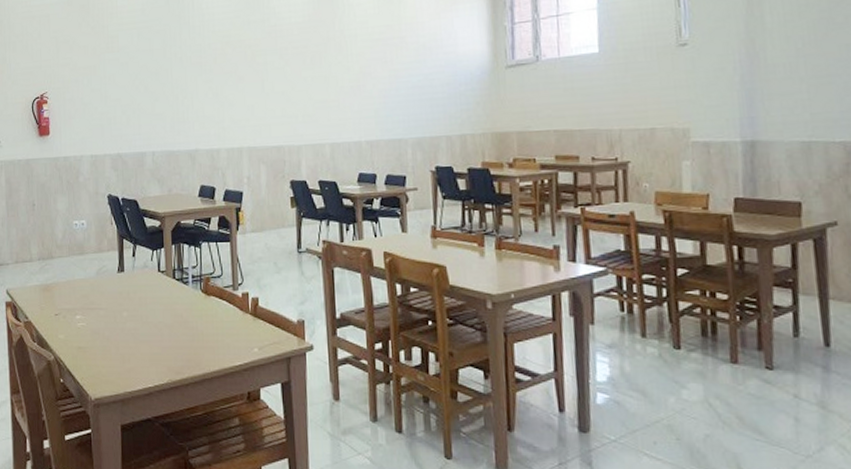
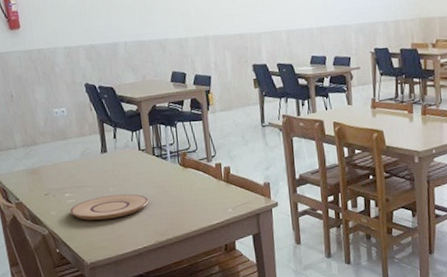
plate: none [78,320,164,348] -> present [69,194,149,220]

